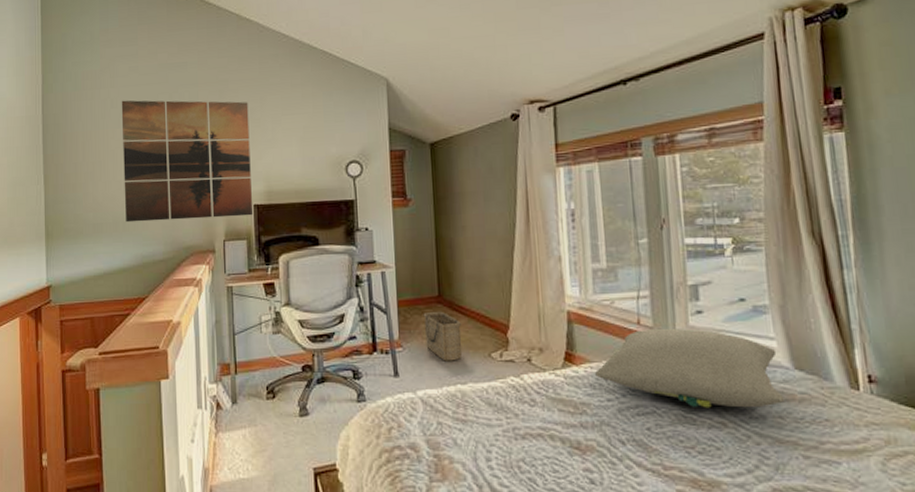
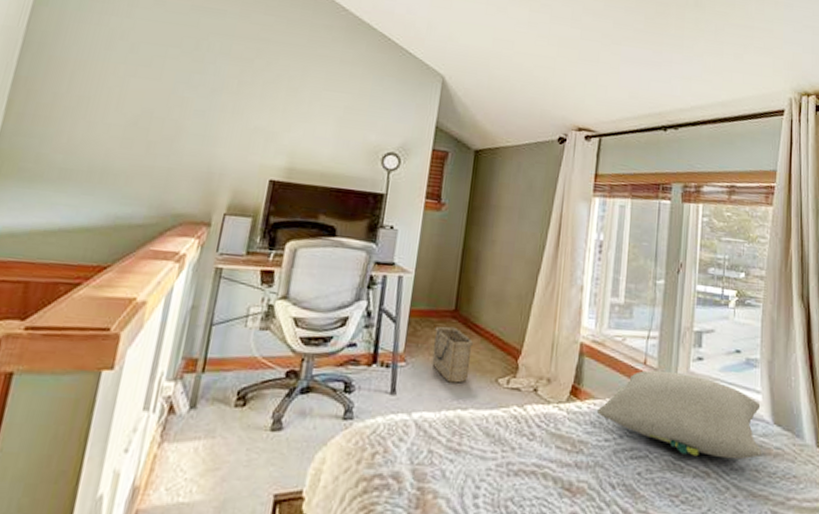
wall art: present [121,100,254,223] -> none [104,34,288,192]

